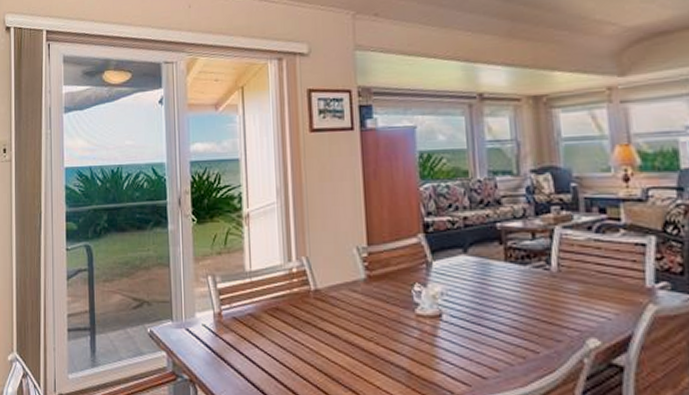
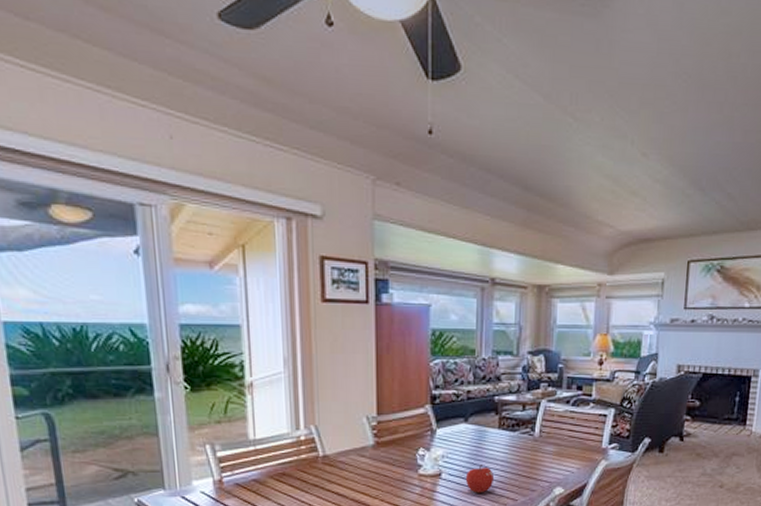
fruit: none [470,304,506,341] -> present [465,463,493,493]

